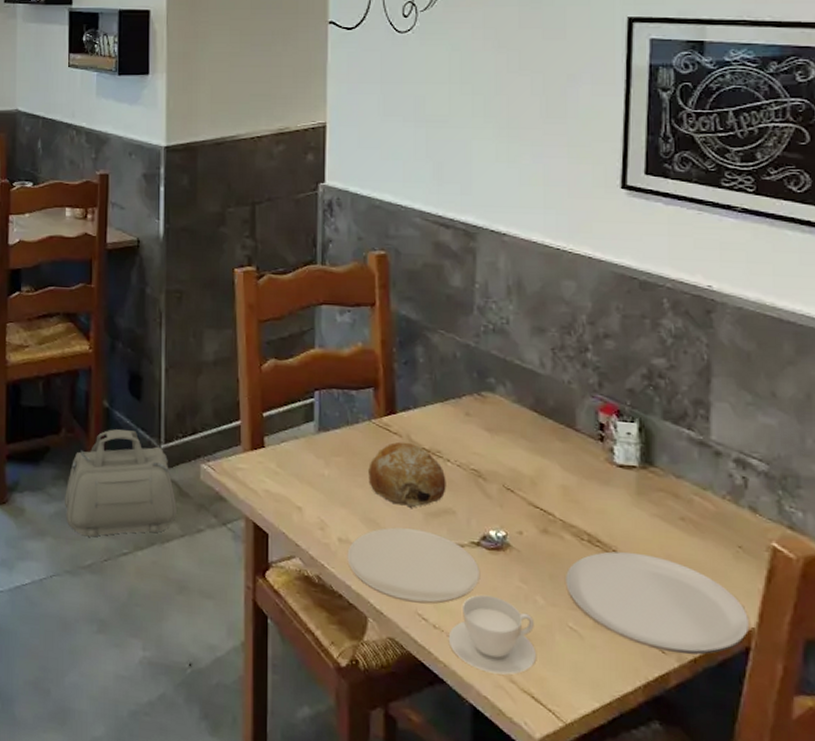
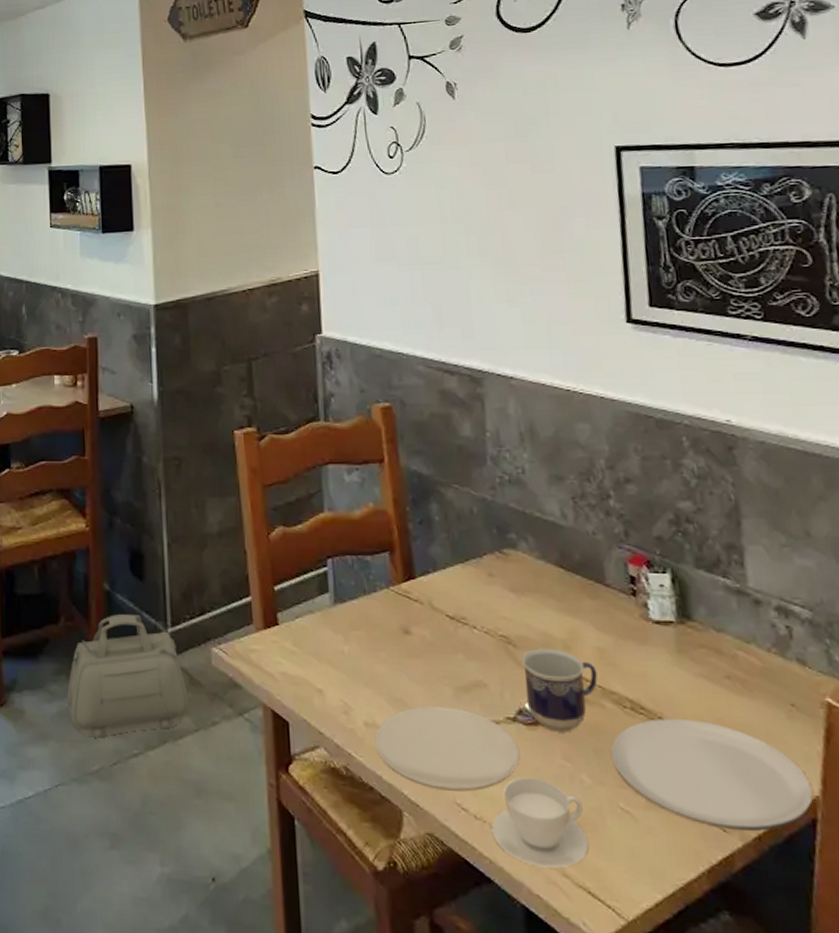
bread roll: present [368,441,446,508] -> none [390,609,475,683]
cup: none [489,482,559,559] -> present [521,648,598,733]

